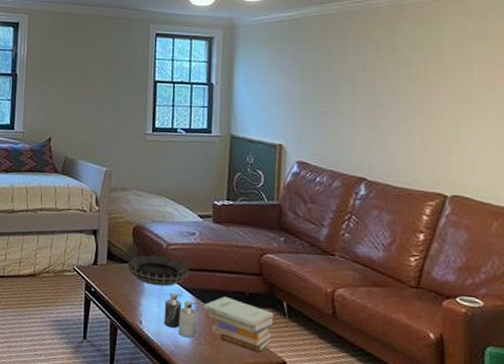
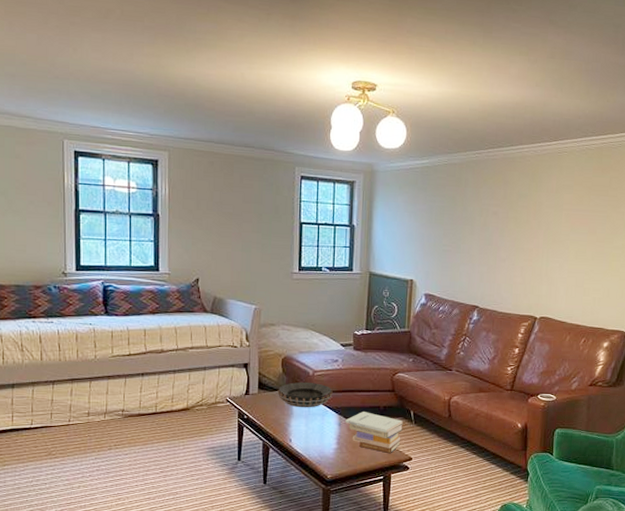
candle: present [164,292,197,338] -> none [311,412,340,449]

